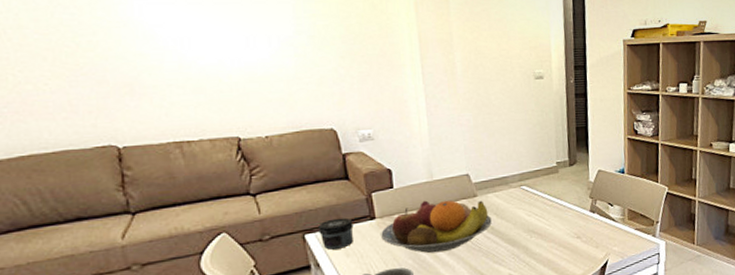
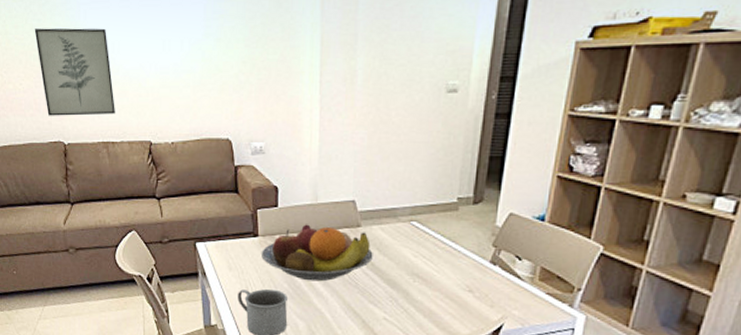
wall art: none [65,23,189,118] -> present [34,28,115,116]
jar: present [318,217,354,250] -> none [208,231,238,261]

